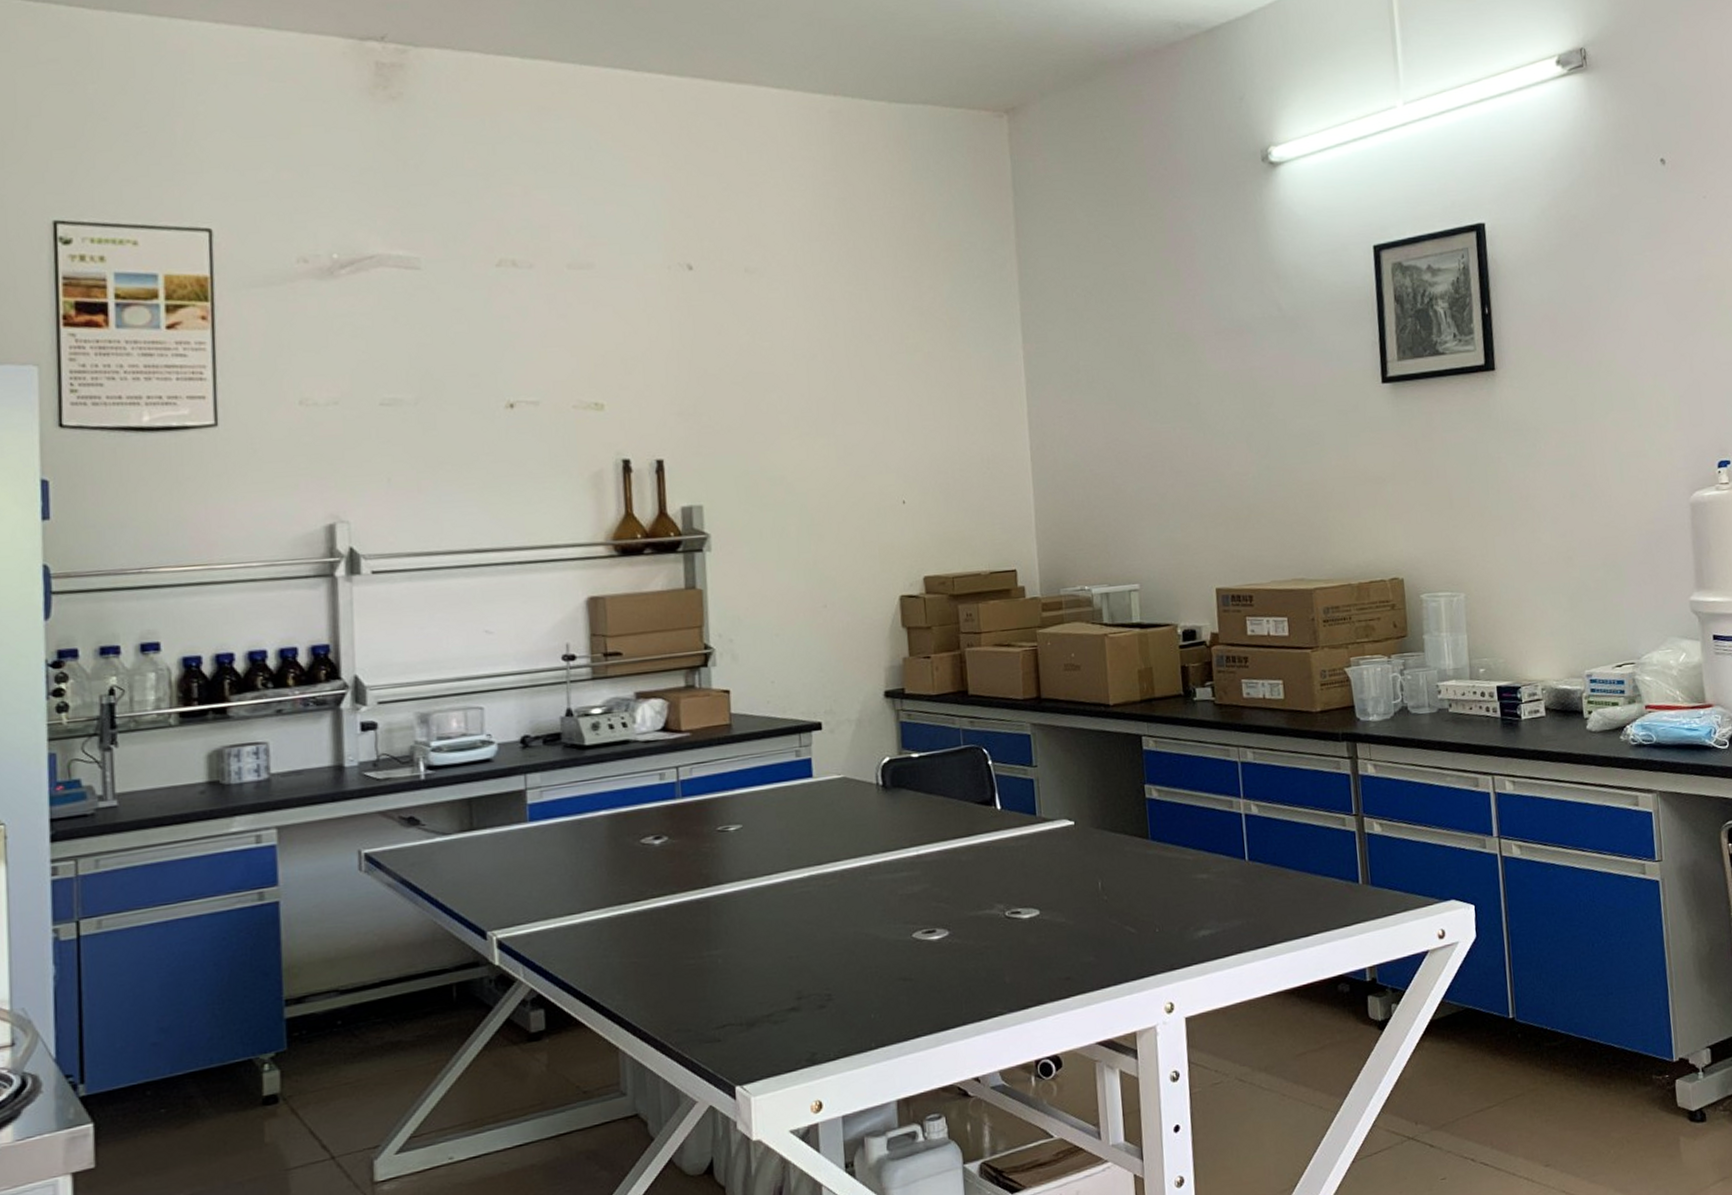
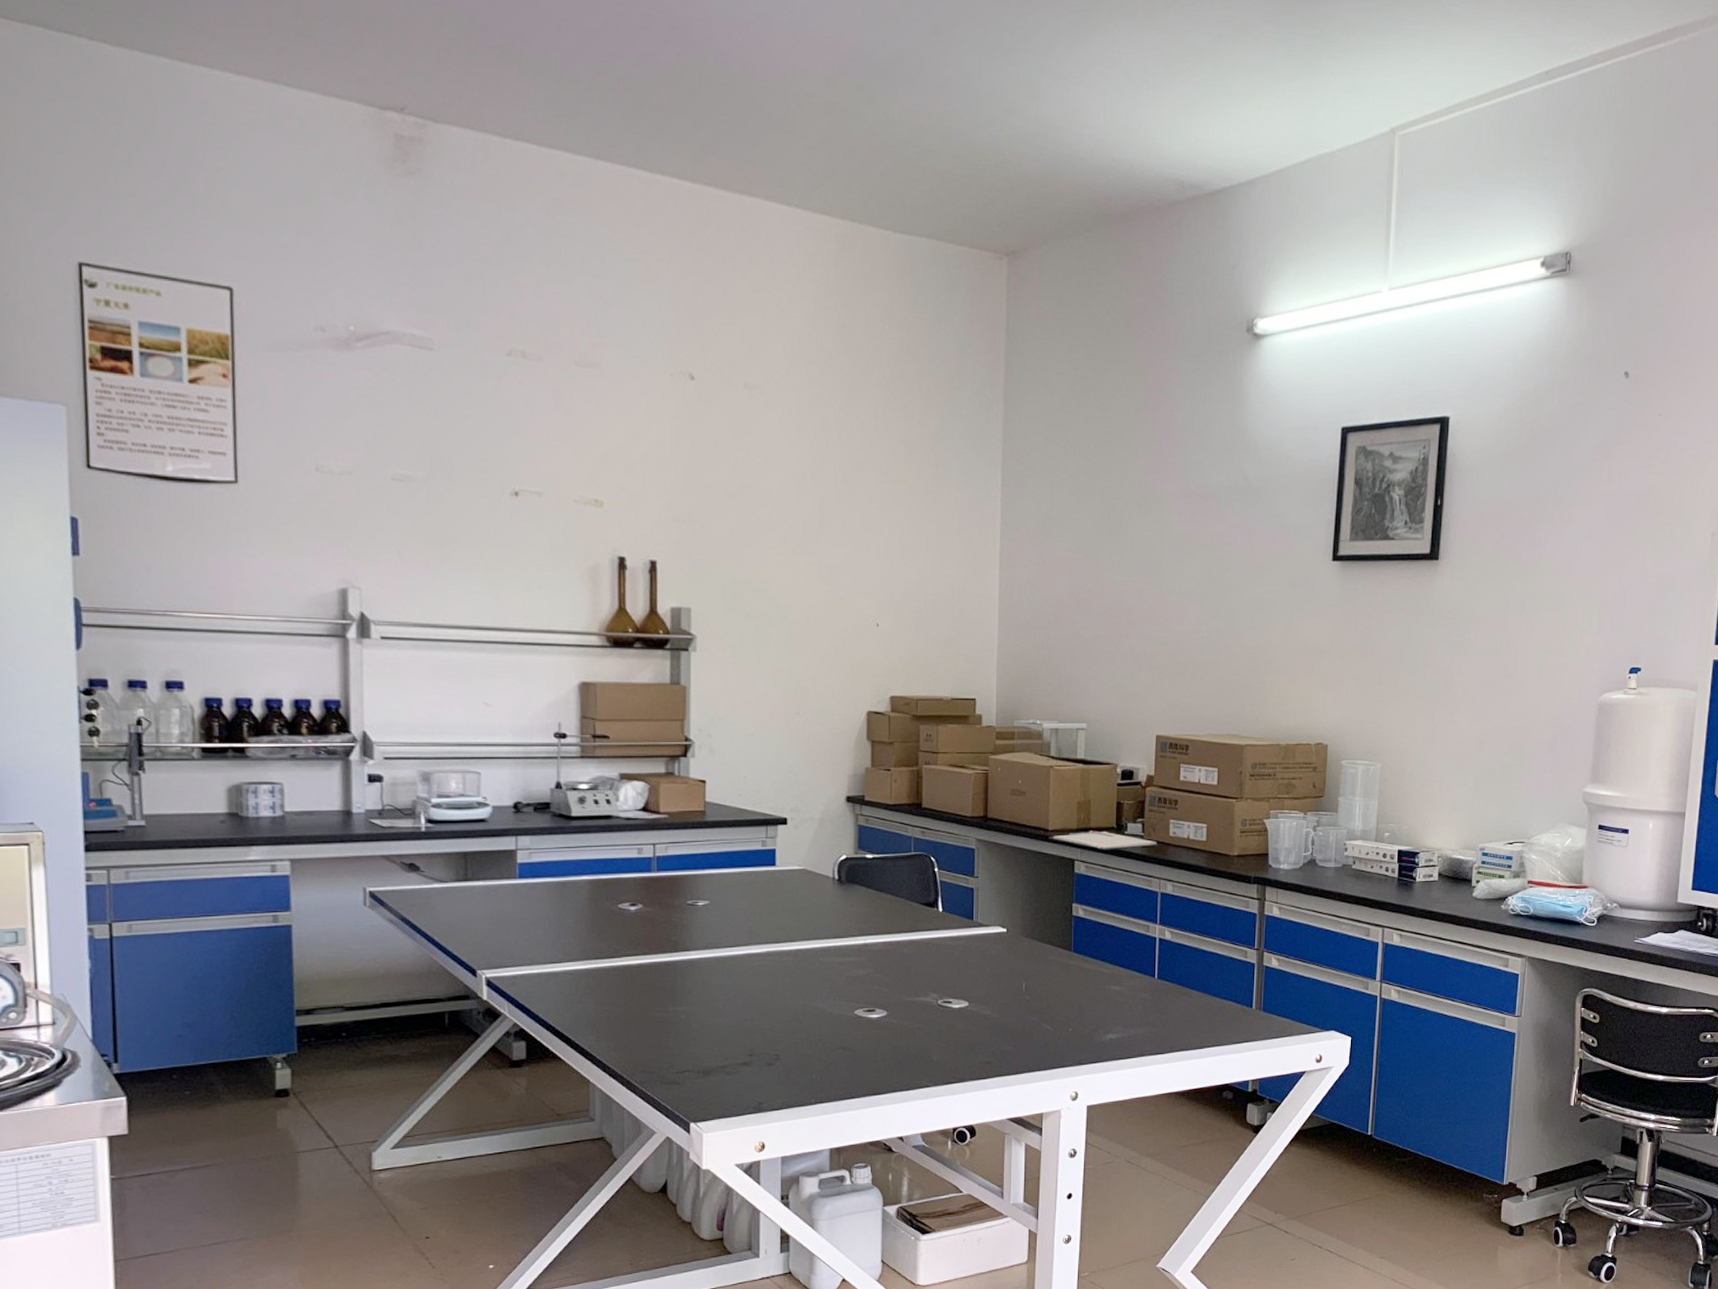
clipboard: none [1110,699,1233,721] -> present [1049,831,1159,850]

